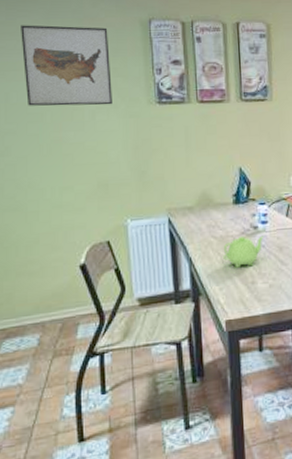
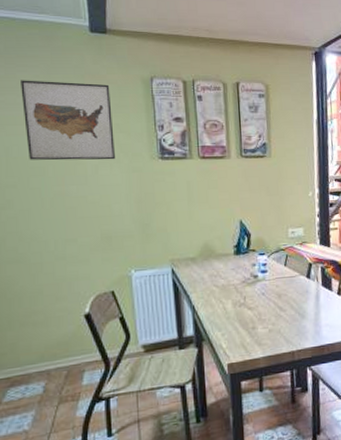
teapot: present [223,235,265,268] -> none [224,284,264,315]

